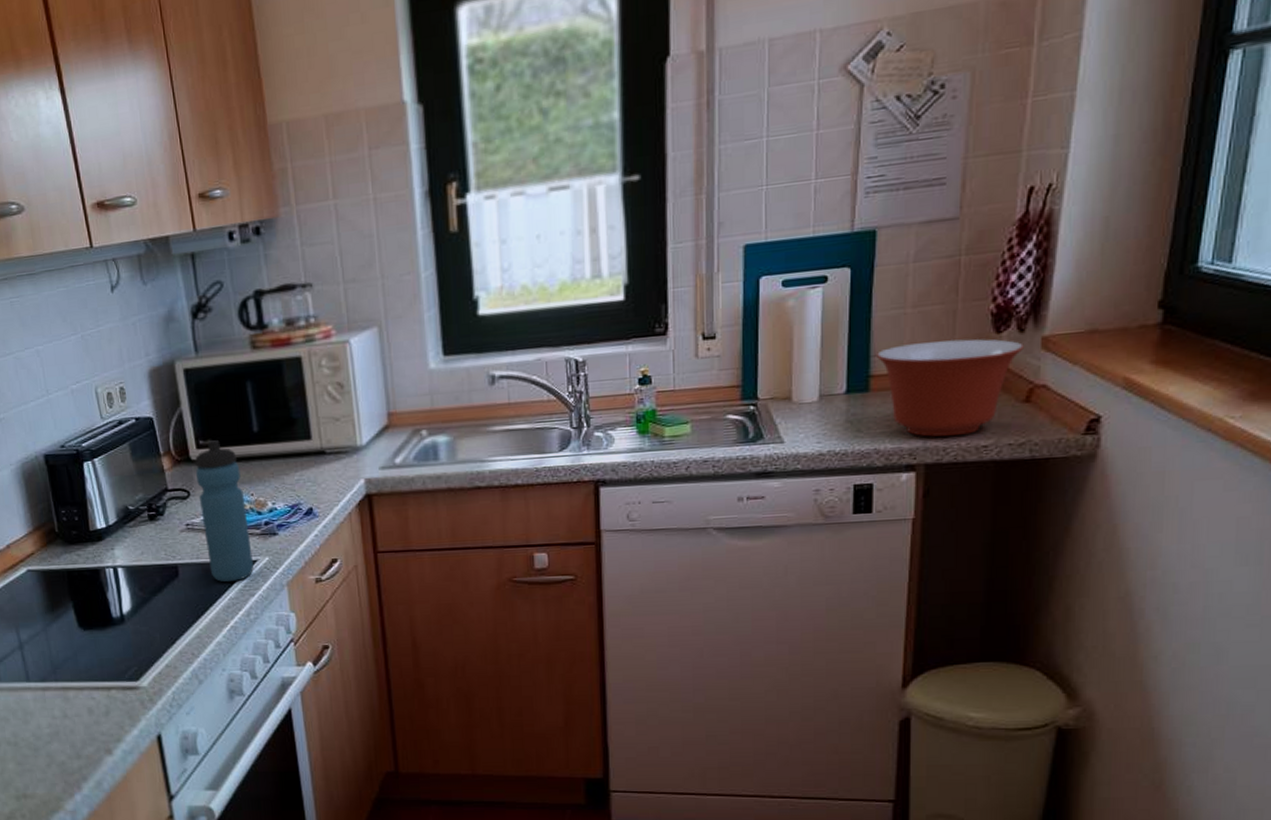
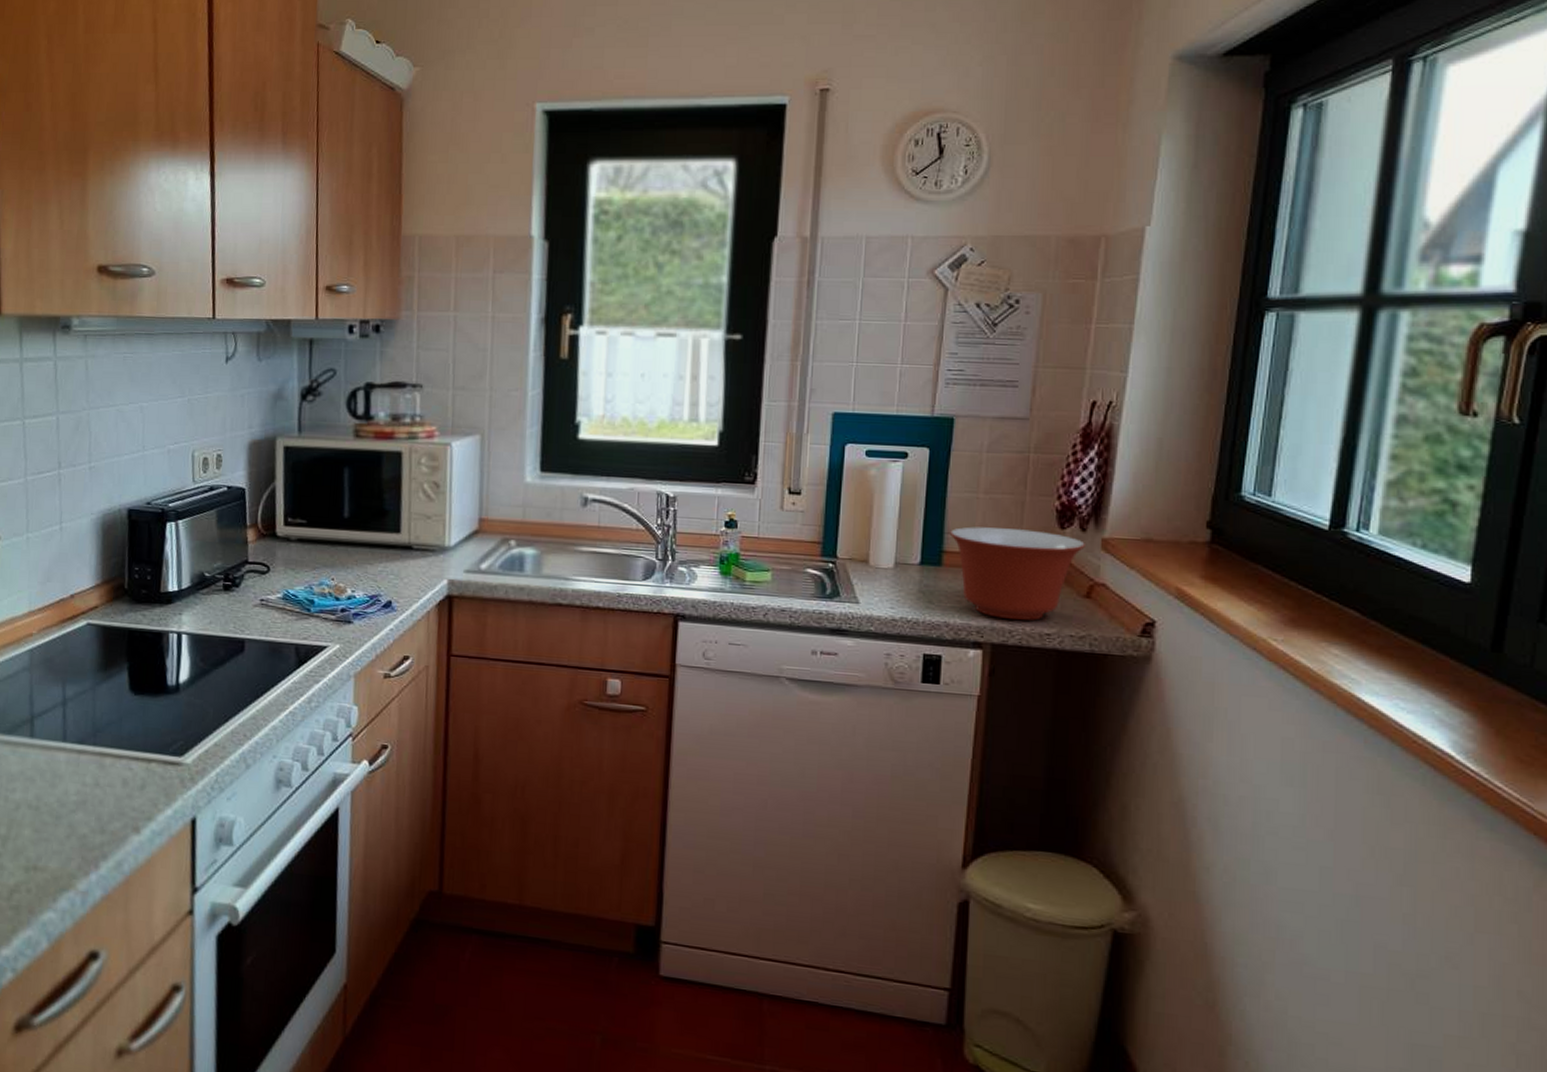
water bottle: present [195,440,254,582] -> none [277,520,325,665]

